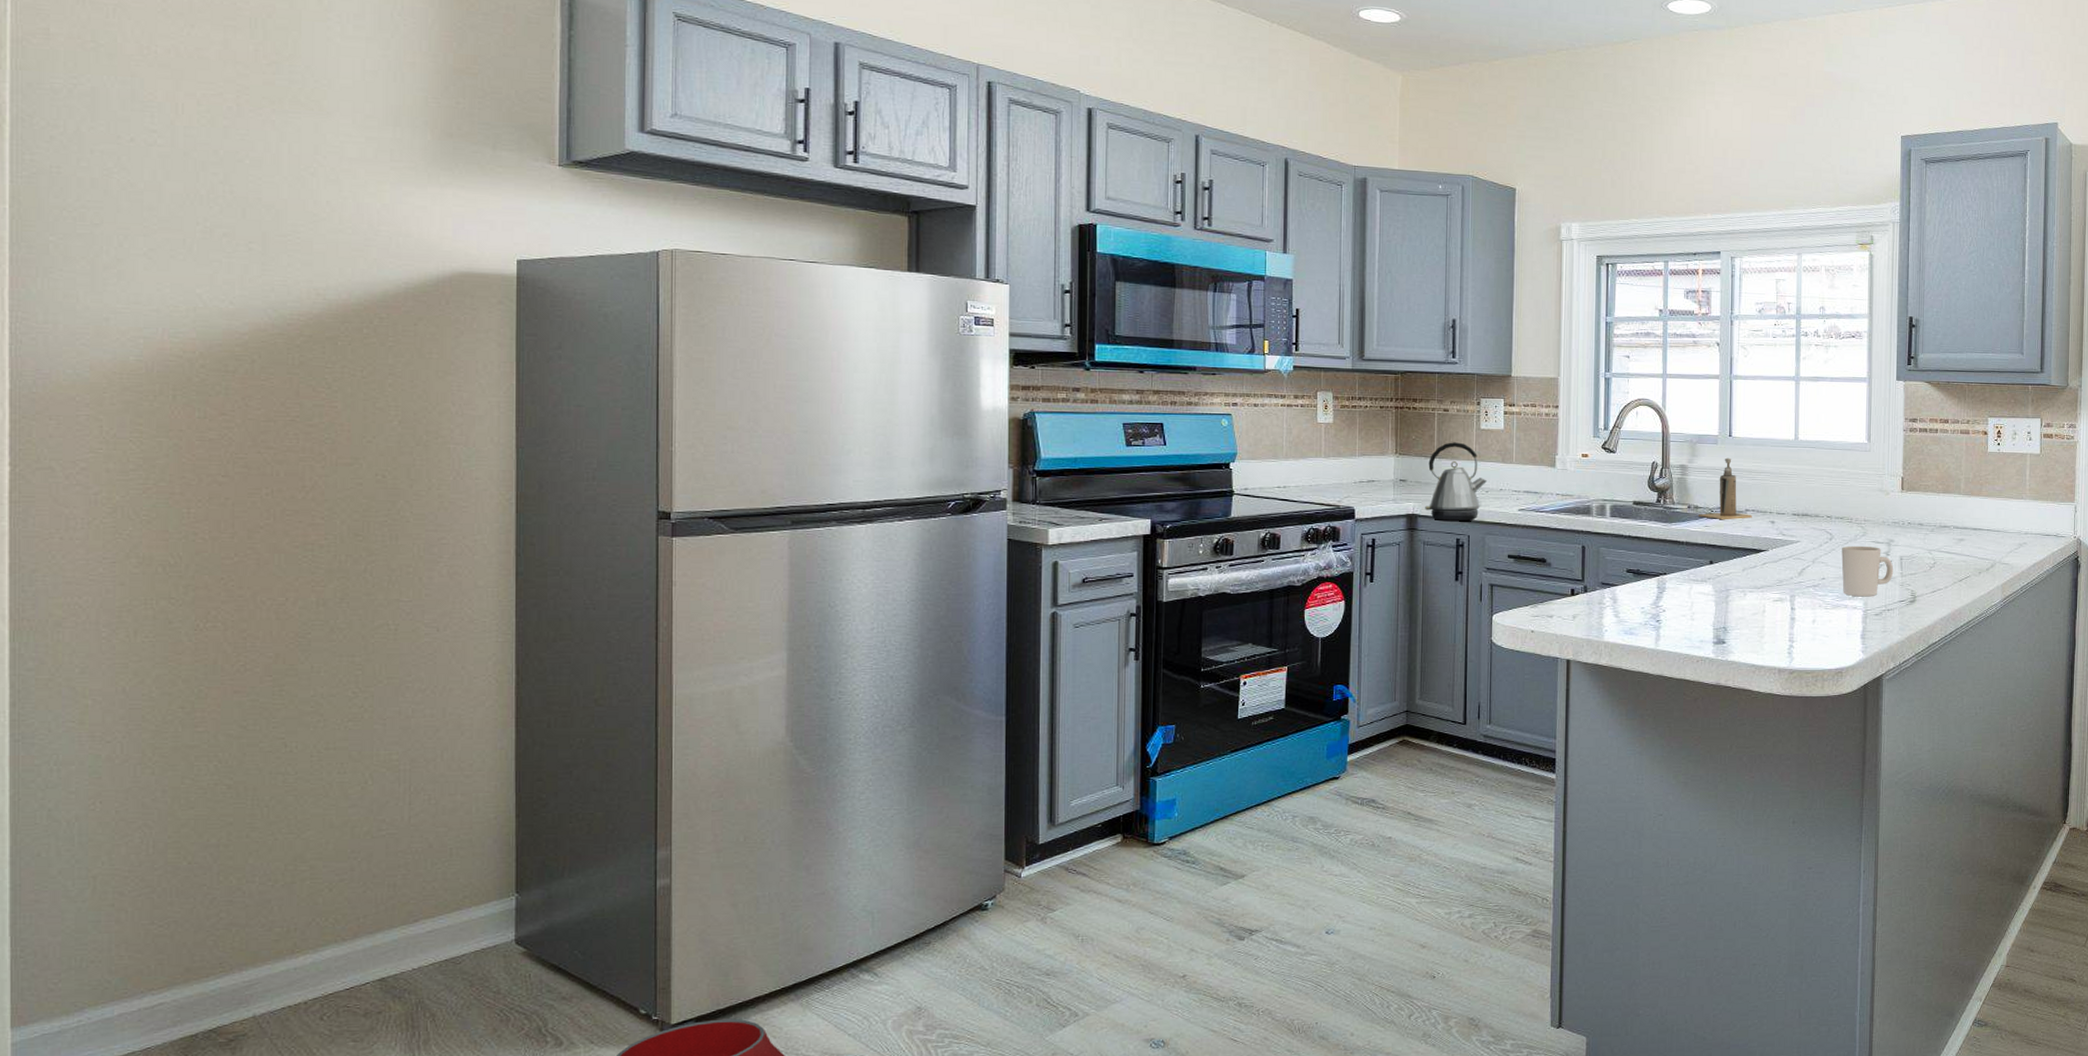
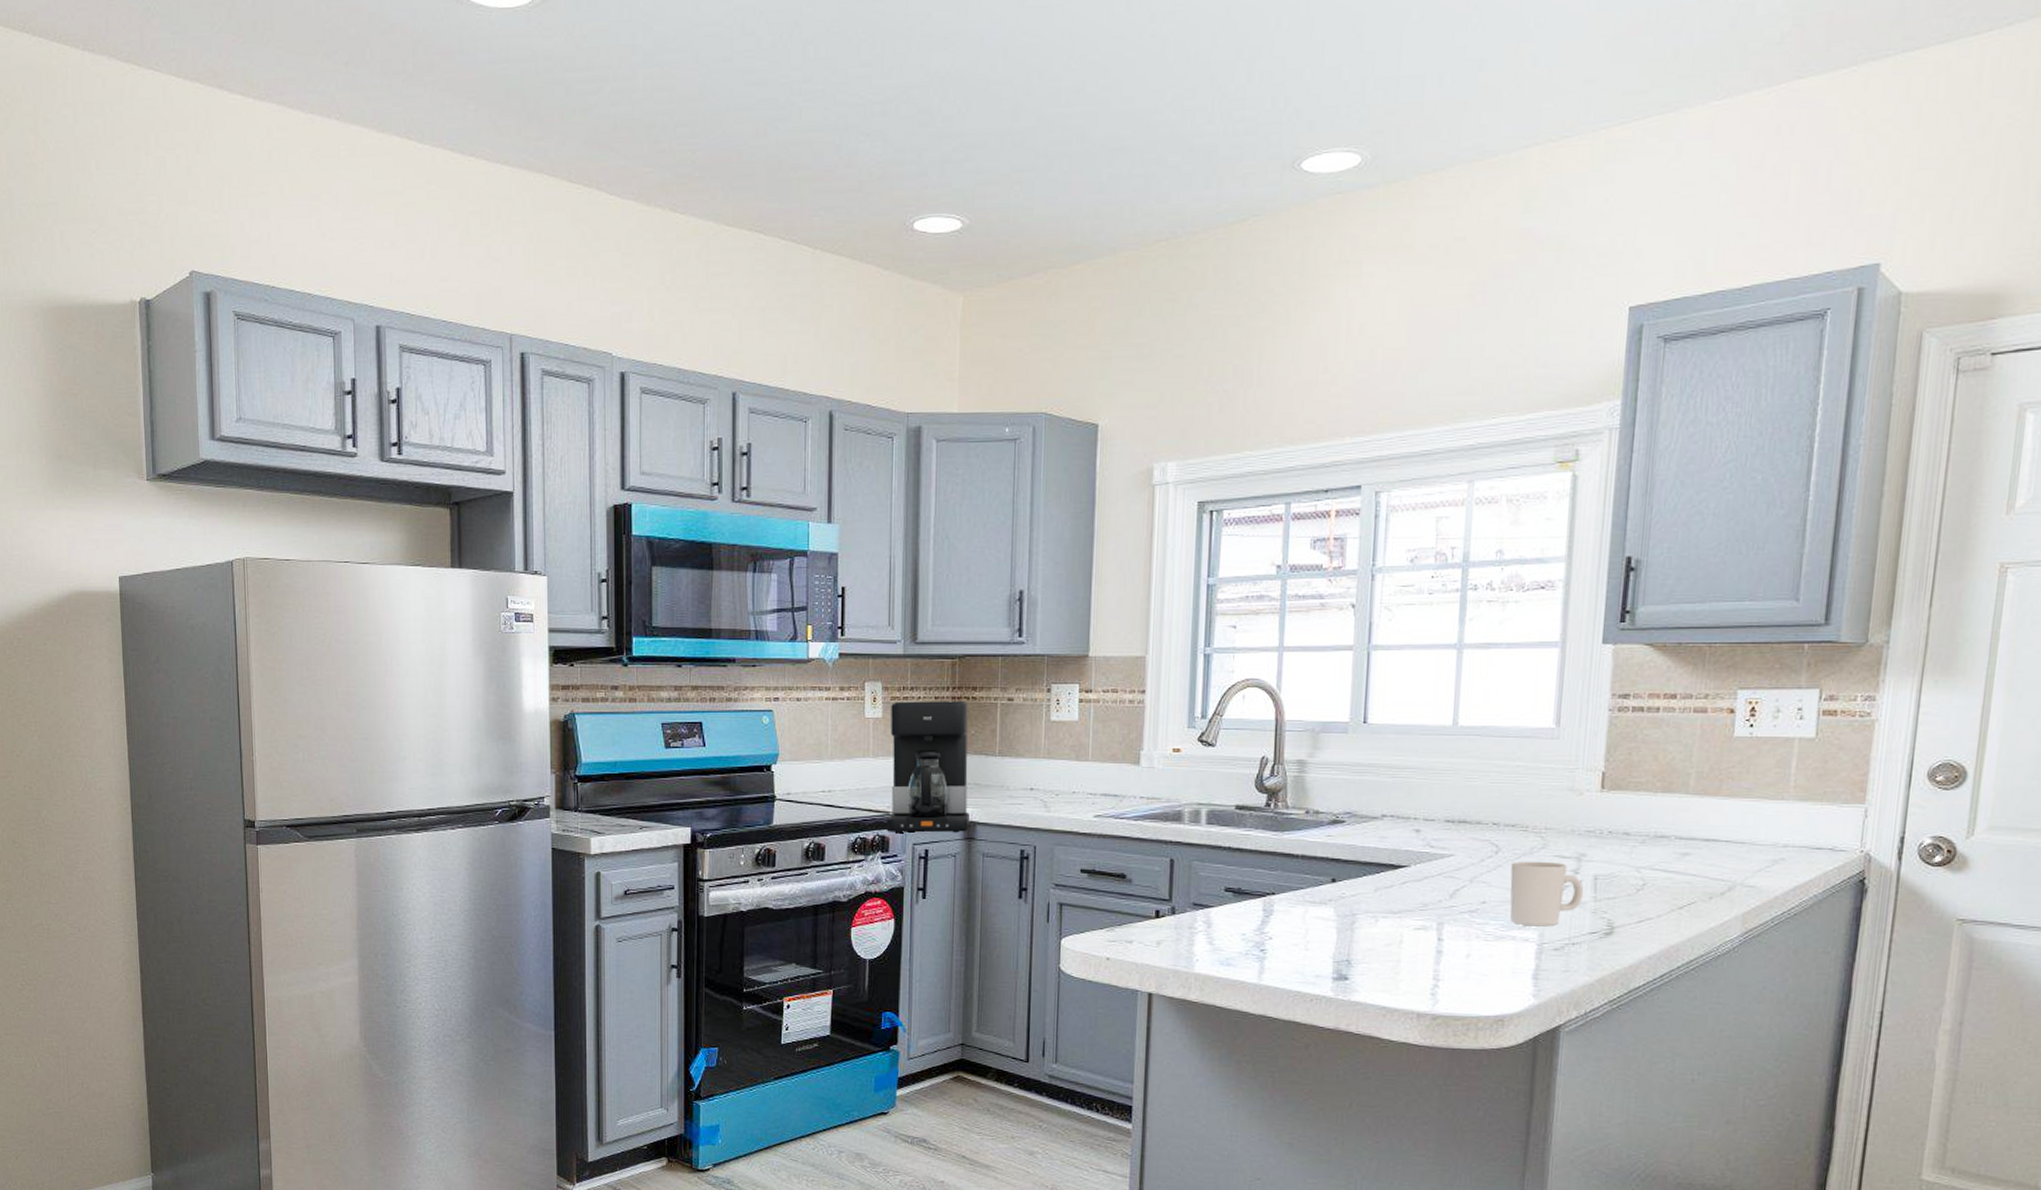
coffee maker: none [1337,409,1412,525] -> present [886,701,970,834]
kettle: present [1425,442,1488,522] -> none [985,737,1058,830]
soap dispenser: present [1698,457,1752,519] -> none [1318,750,1390,827]

